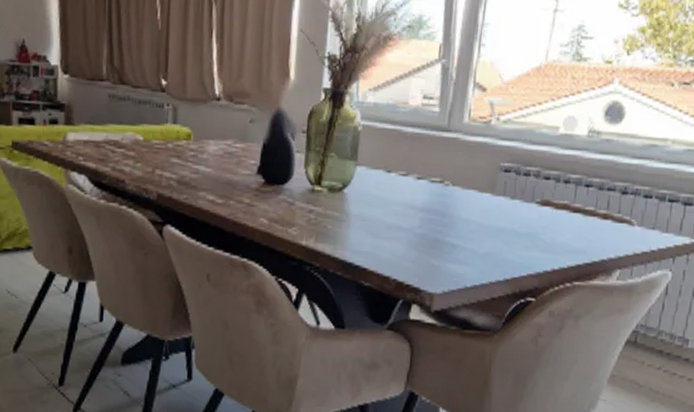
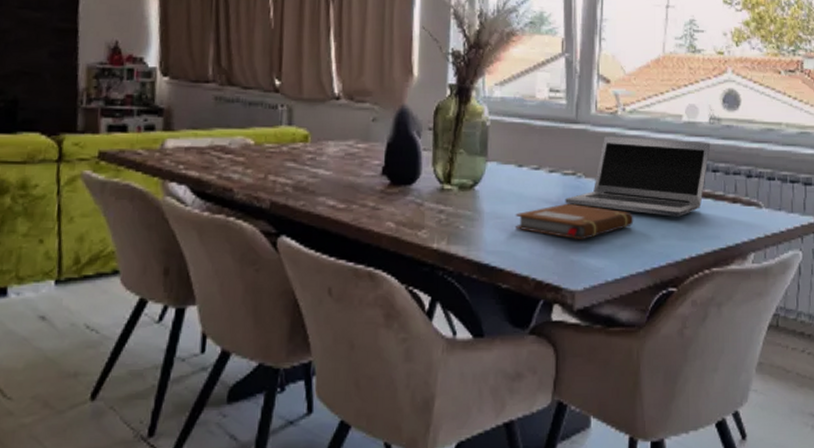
notebook: none [380,210,499,246] -> present [515,203,634,240]
laptop: none [430,145,587,230] -> present [565,136,711,217]

